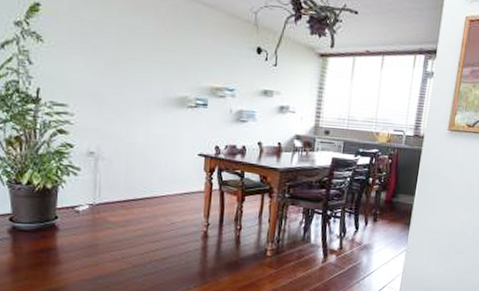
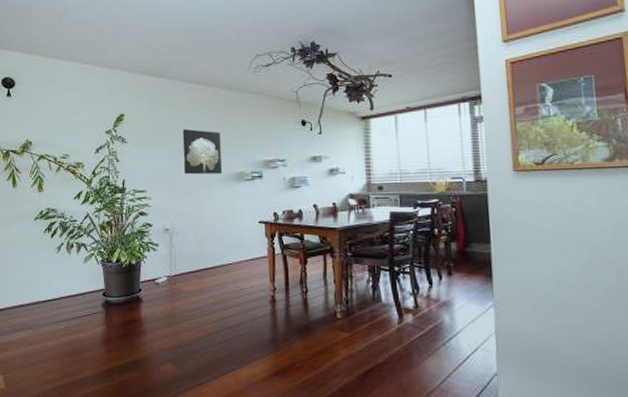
wall art: none [115,35,163,96] -> present [182,128,223,175]

